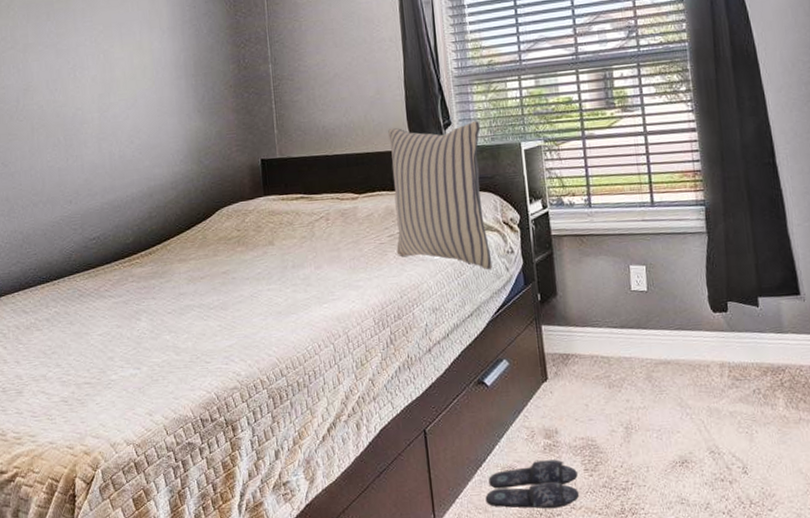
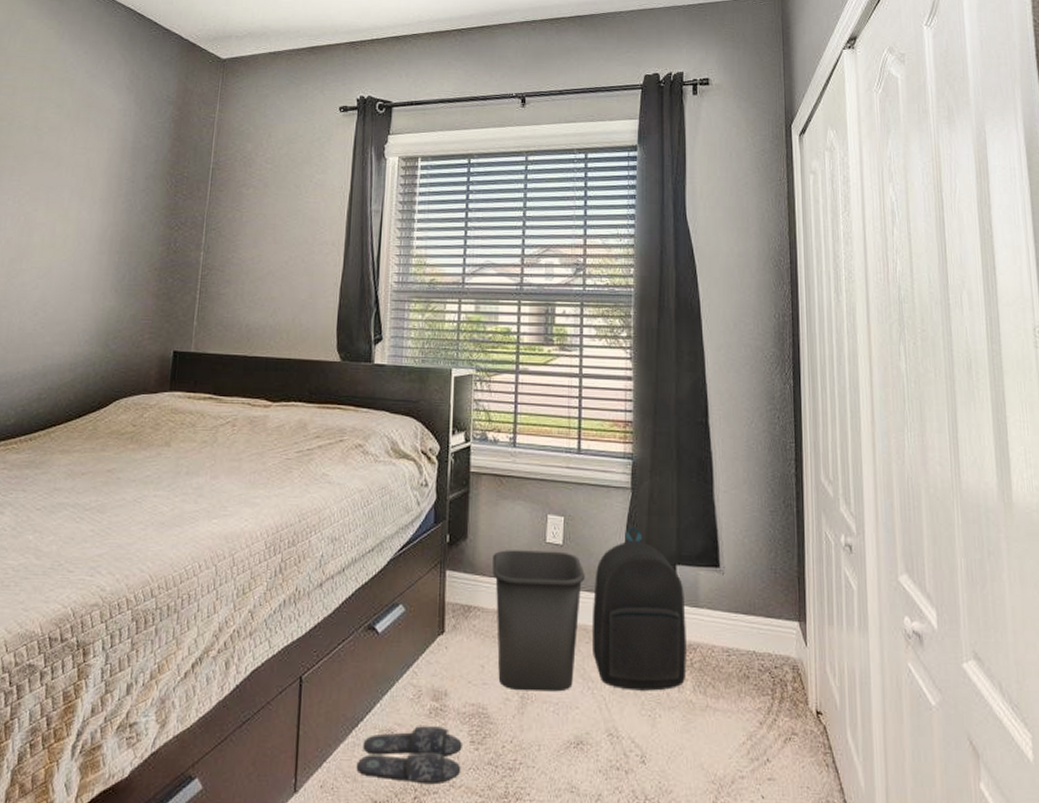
pillow: present [388,120,493,270] -> none [302,335,413,502]
waste bin: none [583,297,672,423] -> present [492,550,585,692]
backpack: none [681,267,778,412] -> present [591,527,687,691]

